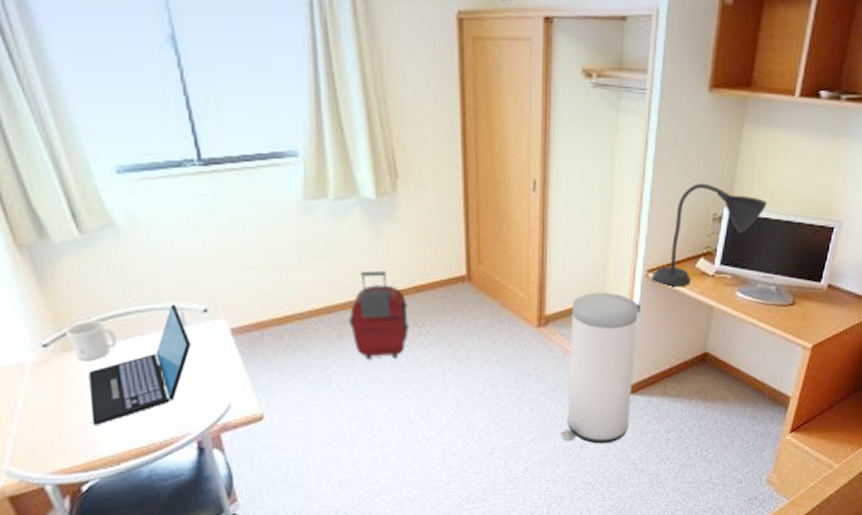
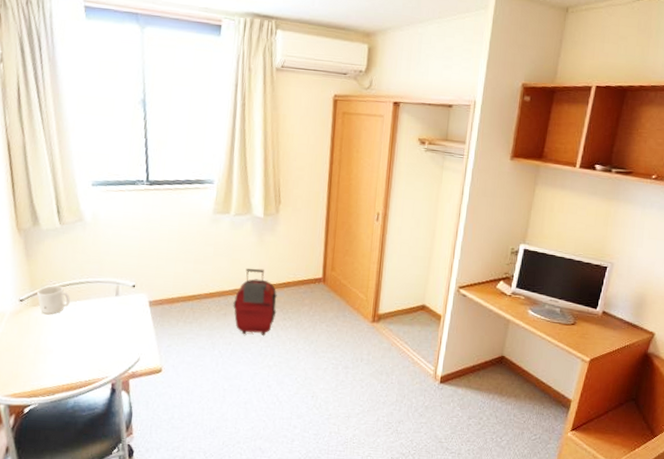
laptop: present [88,304,191,425] -> none [41,279,120,363]
pedal bin: present [560,292,641,444] -> none [383,300,453,422]
desk lamp: present [651,183,768,287] -> none [461,225,554,302]

